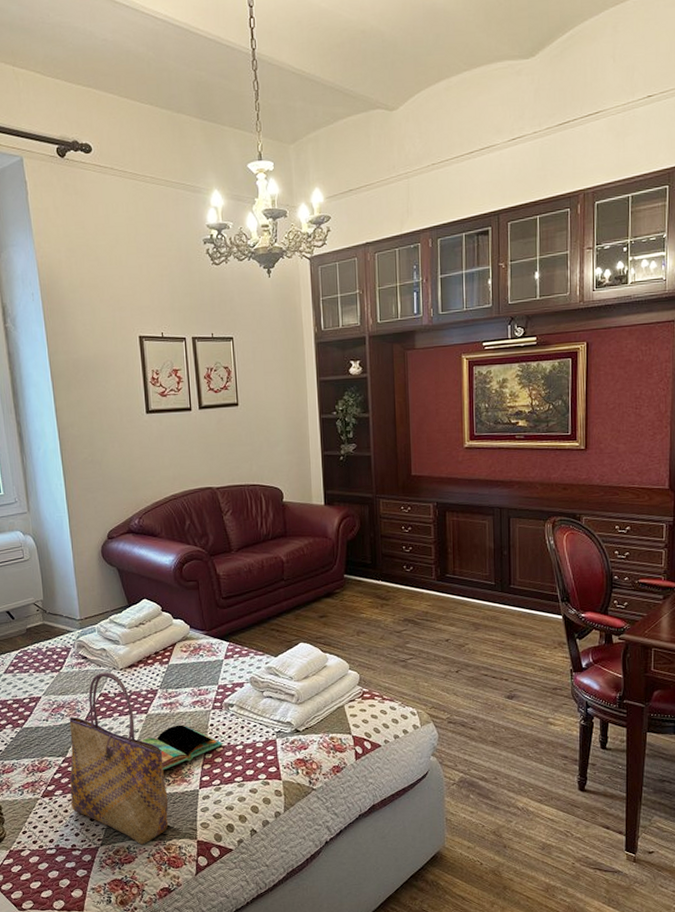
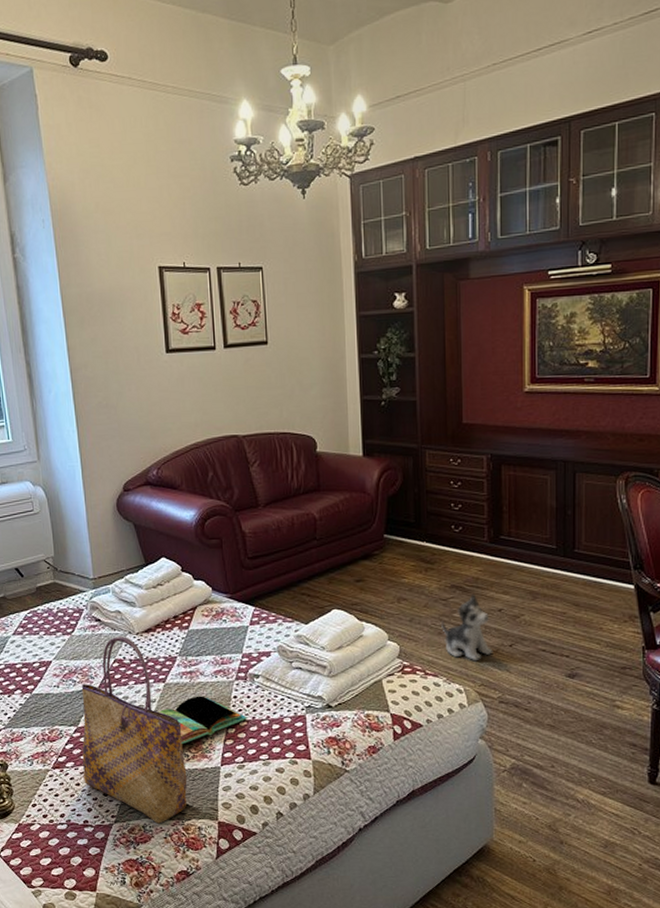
plush toy: none [396,626,442,687] -> present [441,593,493,662]

